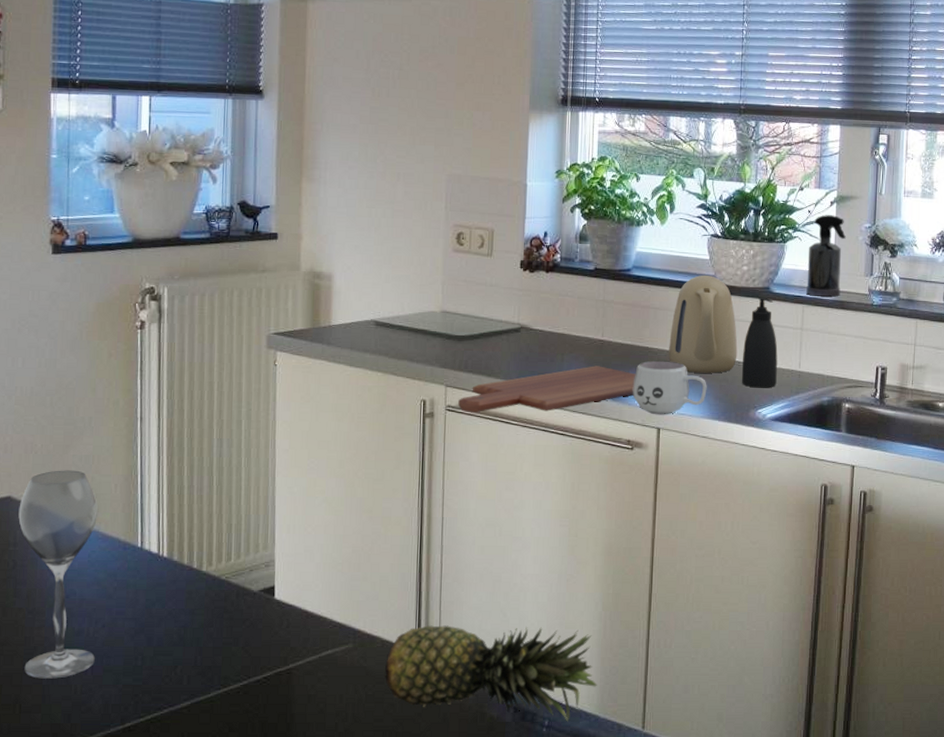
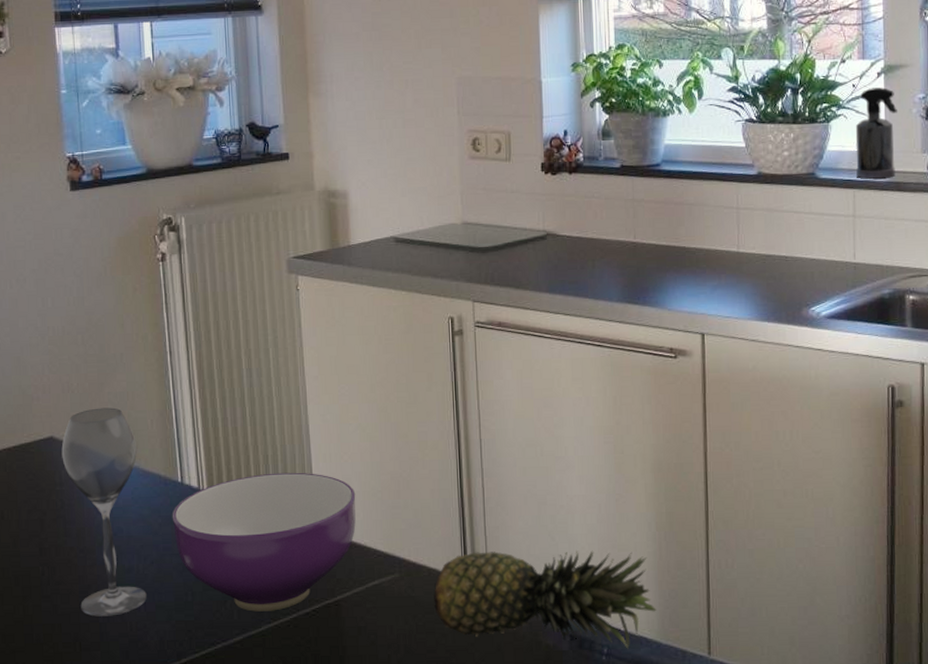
bowl: none [128,541,317,678] -> present [172,472,356,612]
cutting board: present [458,366,636,412] -> none [487,270,674,327]
mug: present [632,360,707,415] -> none [671,260,753,320]
kettle: present [669,274,738,373] -> none [707,164,784,272]
soap dispenser: present [741,297,778,388] -> none [790,184,830,284]

